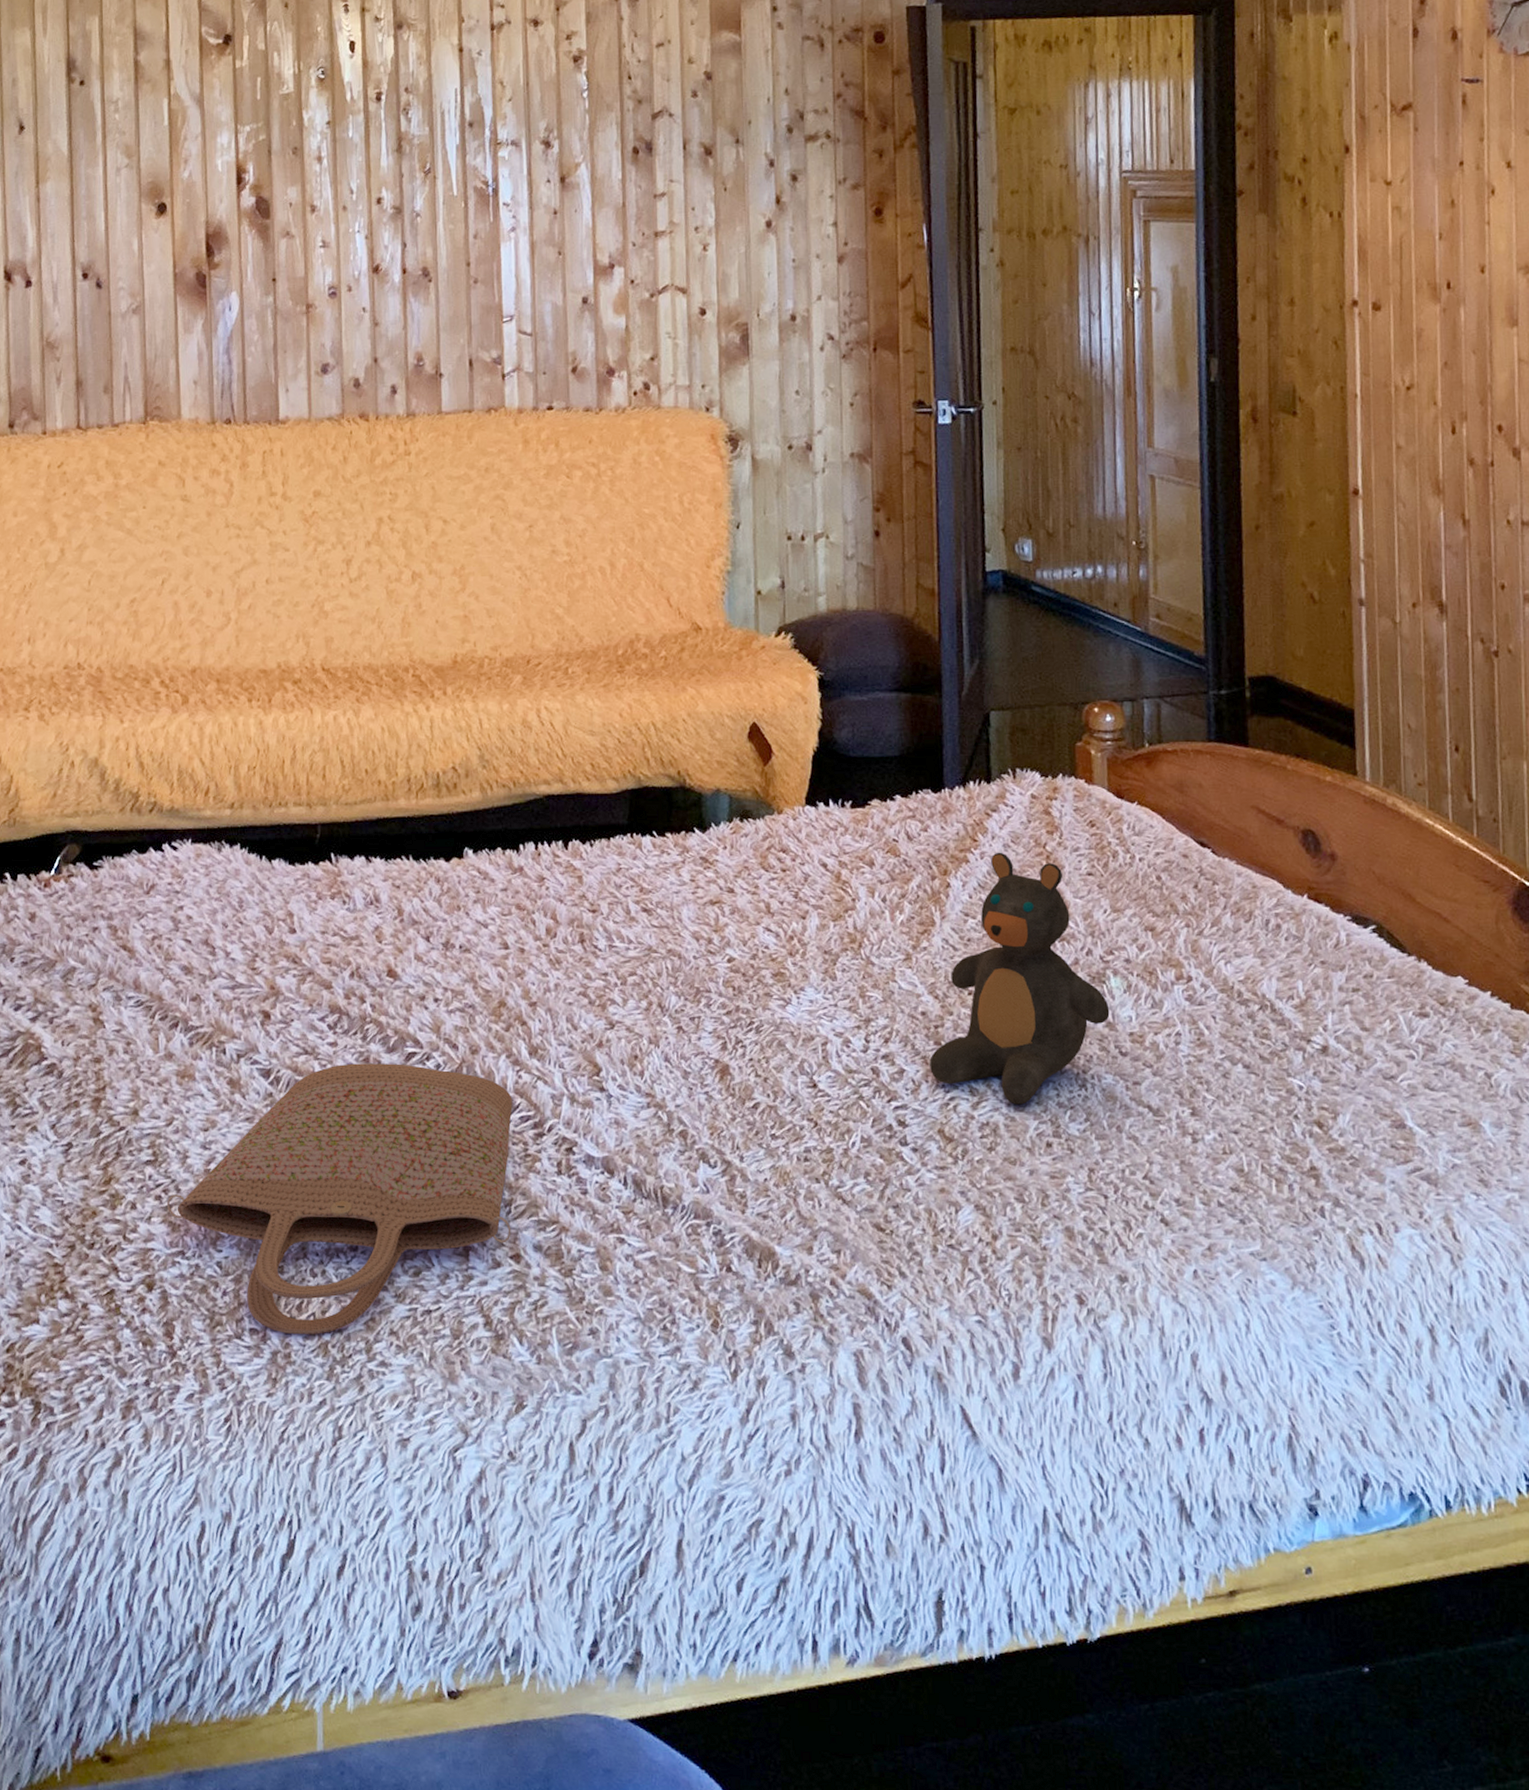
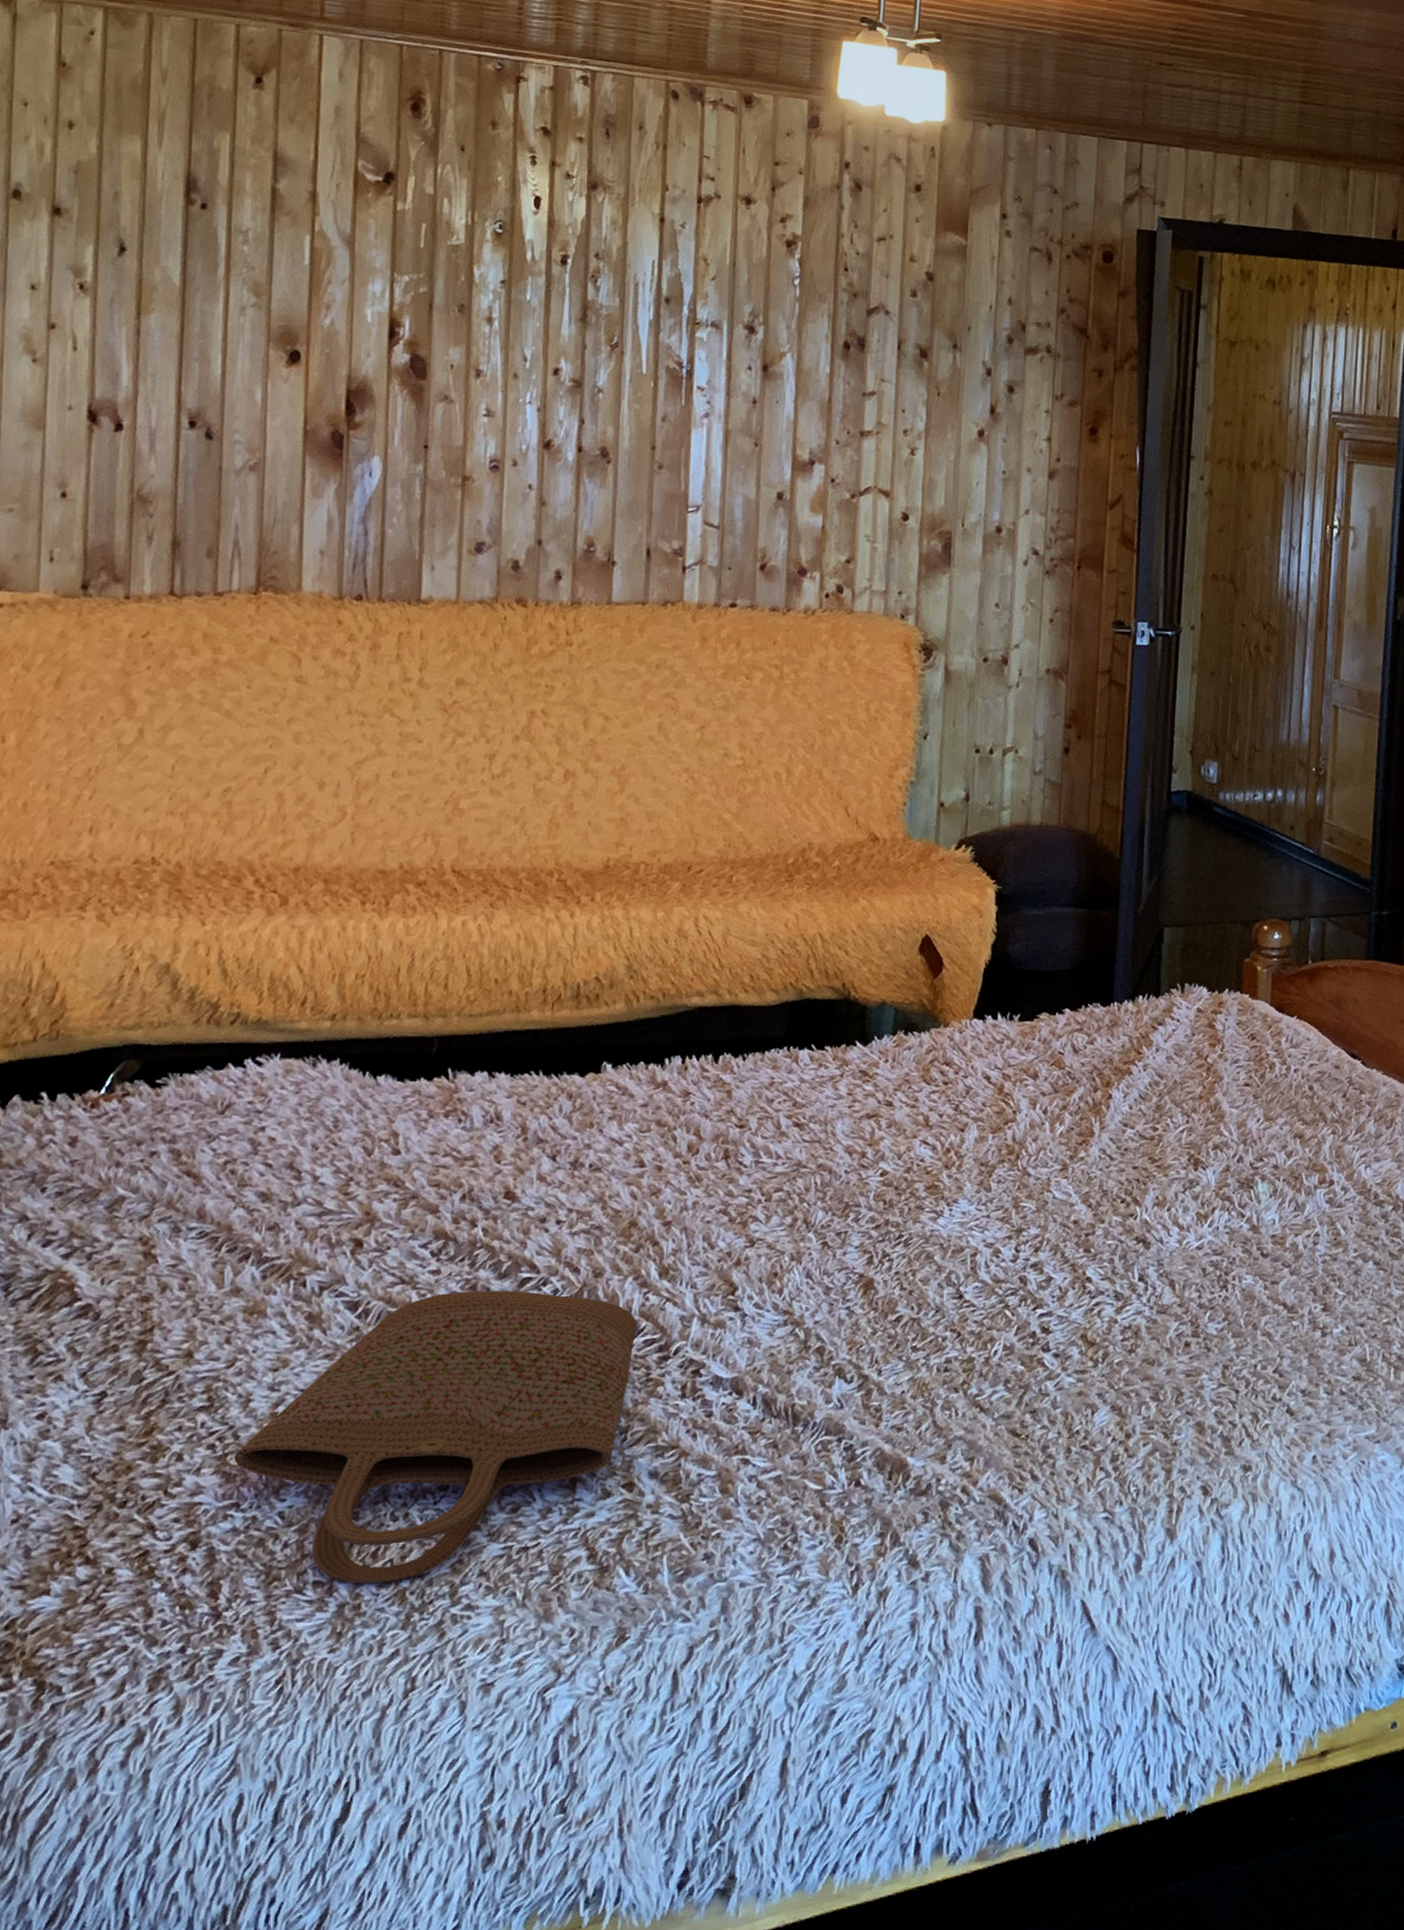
stuffed animal: present [930,852,1110,1105] -> none [1078,1064,1255,1308]

